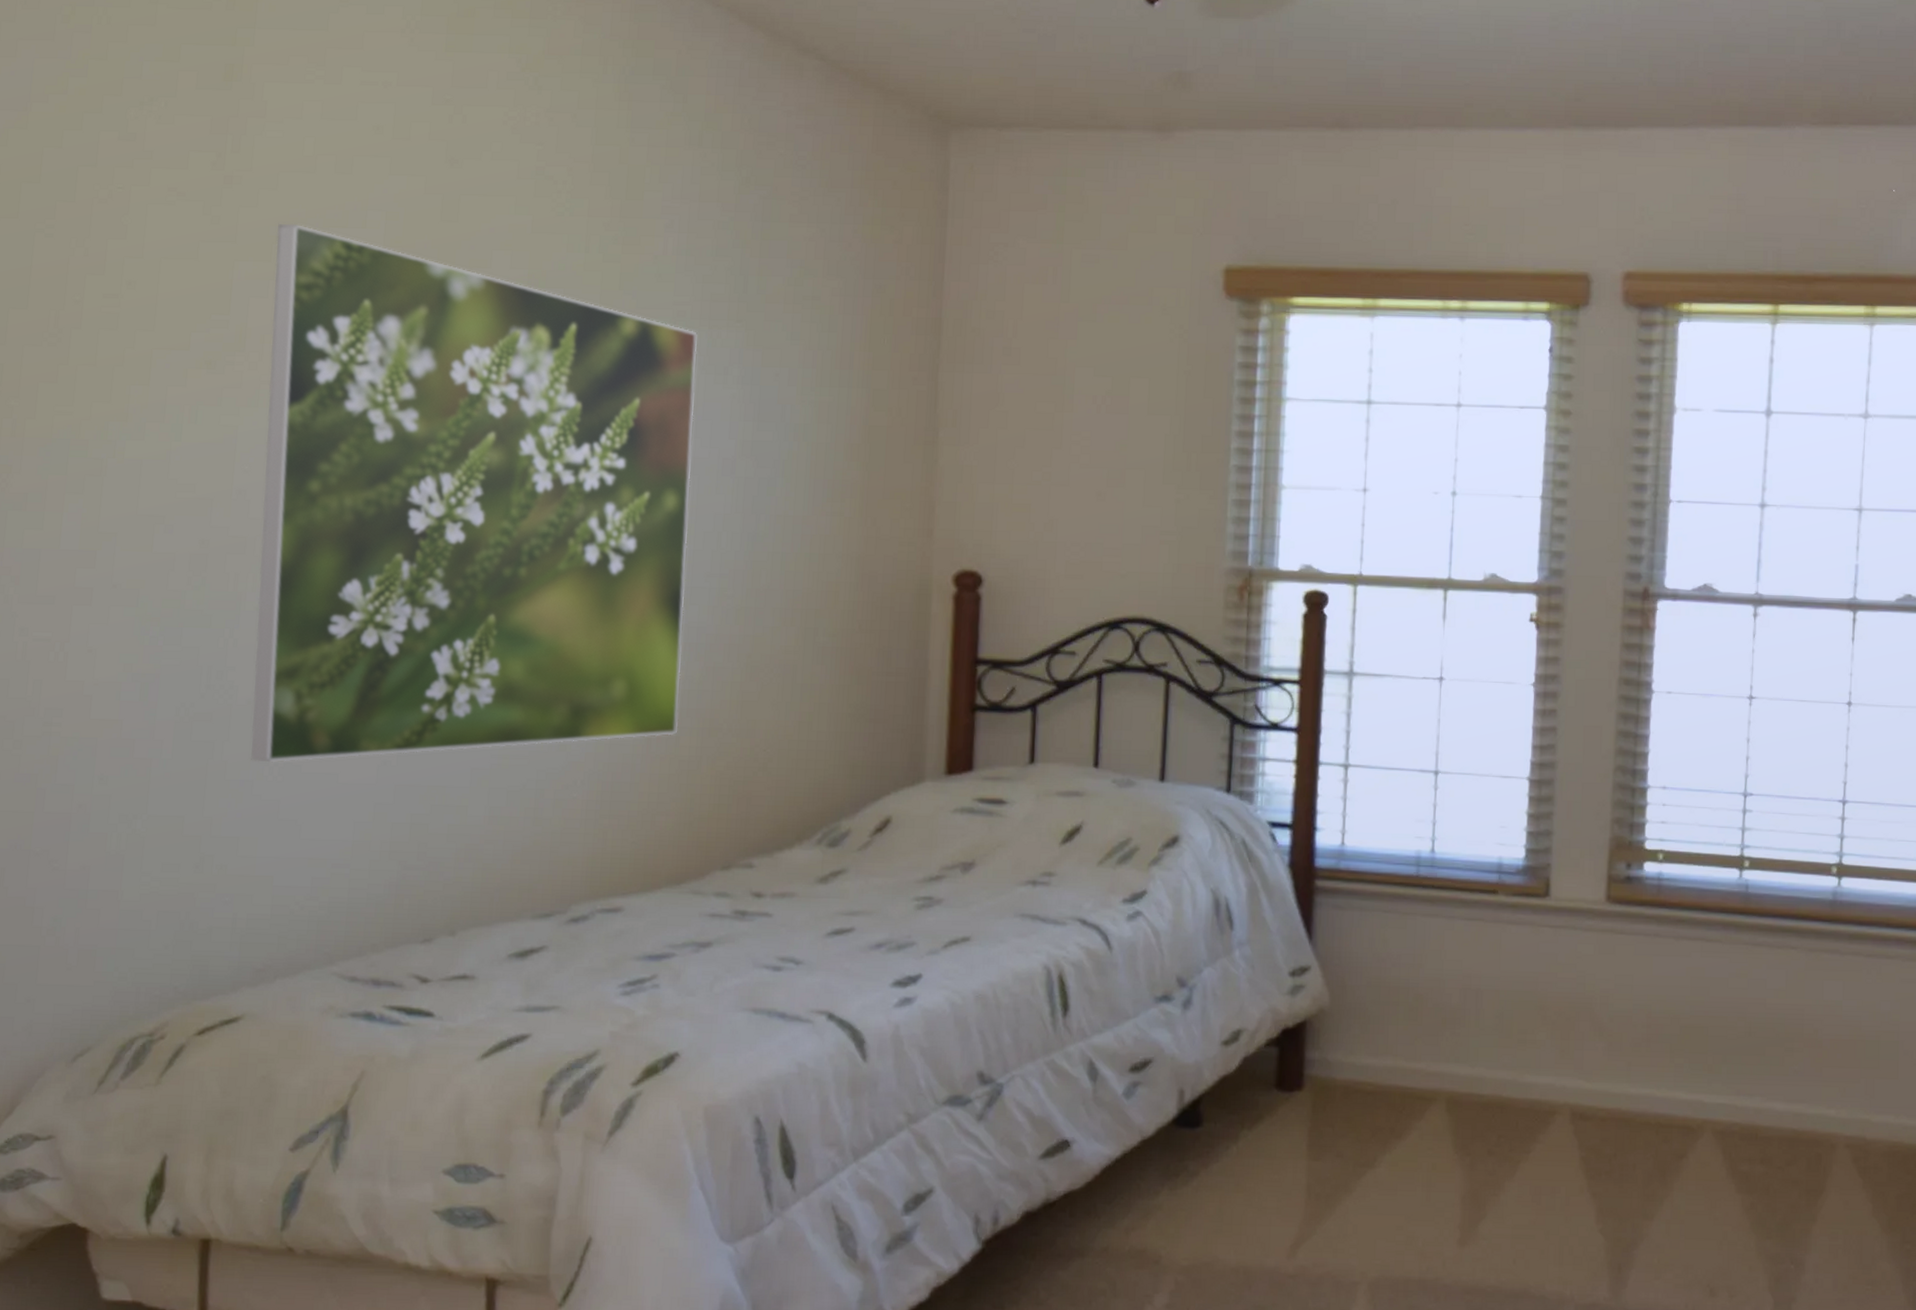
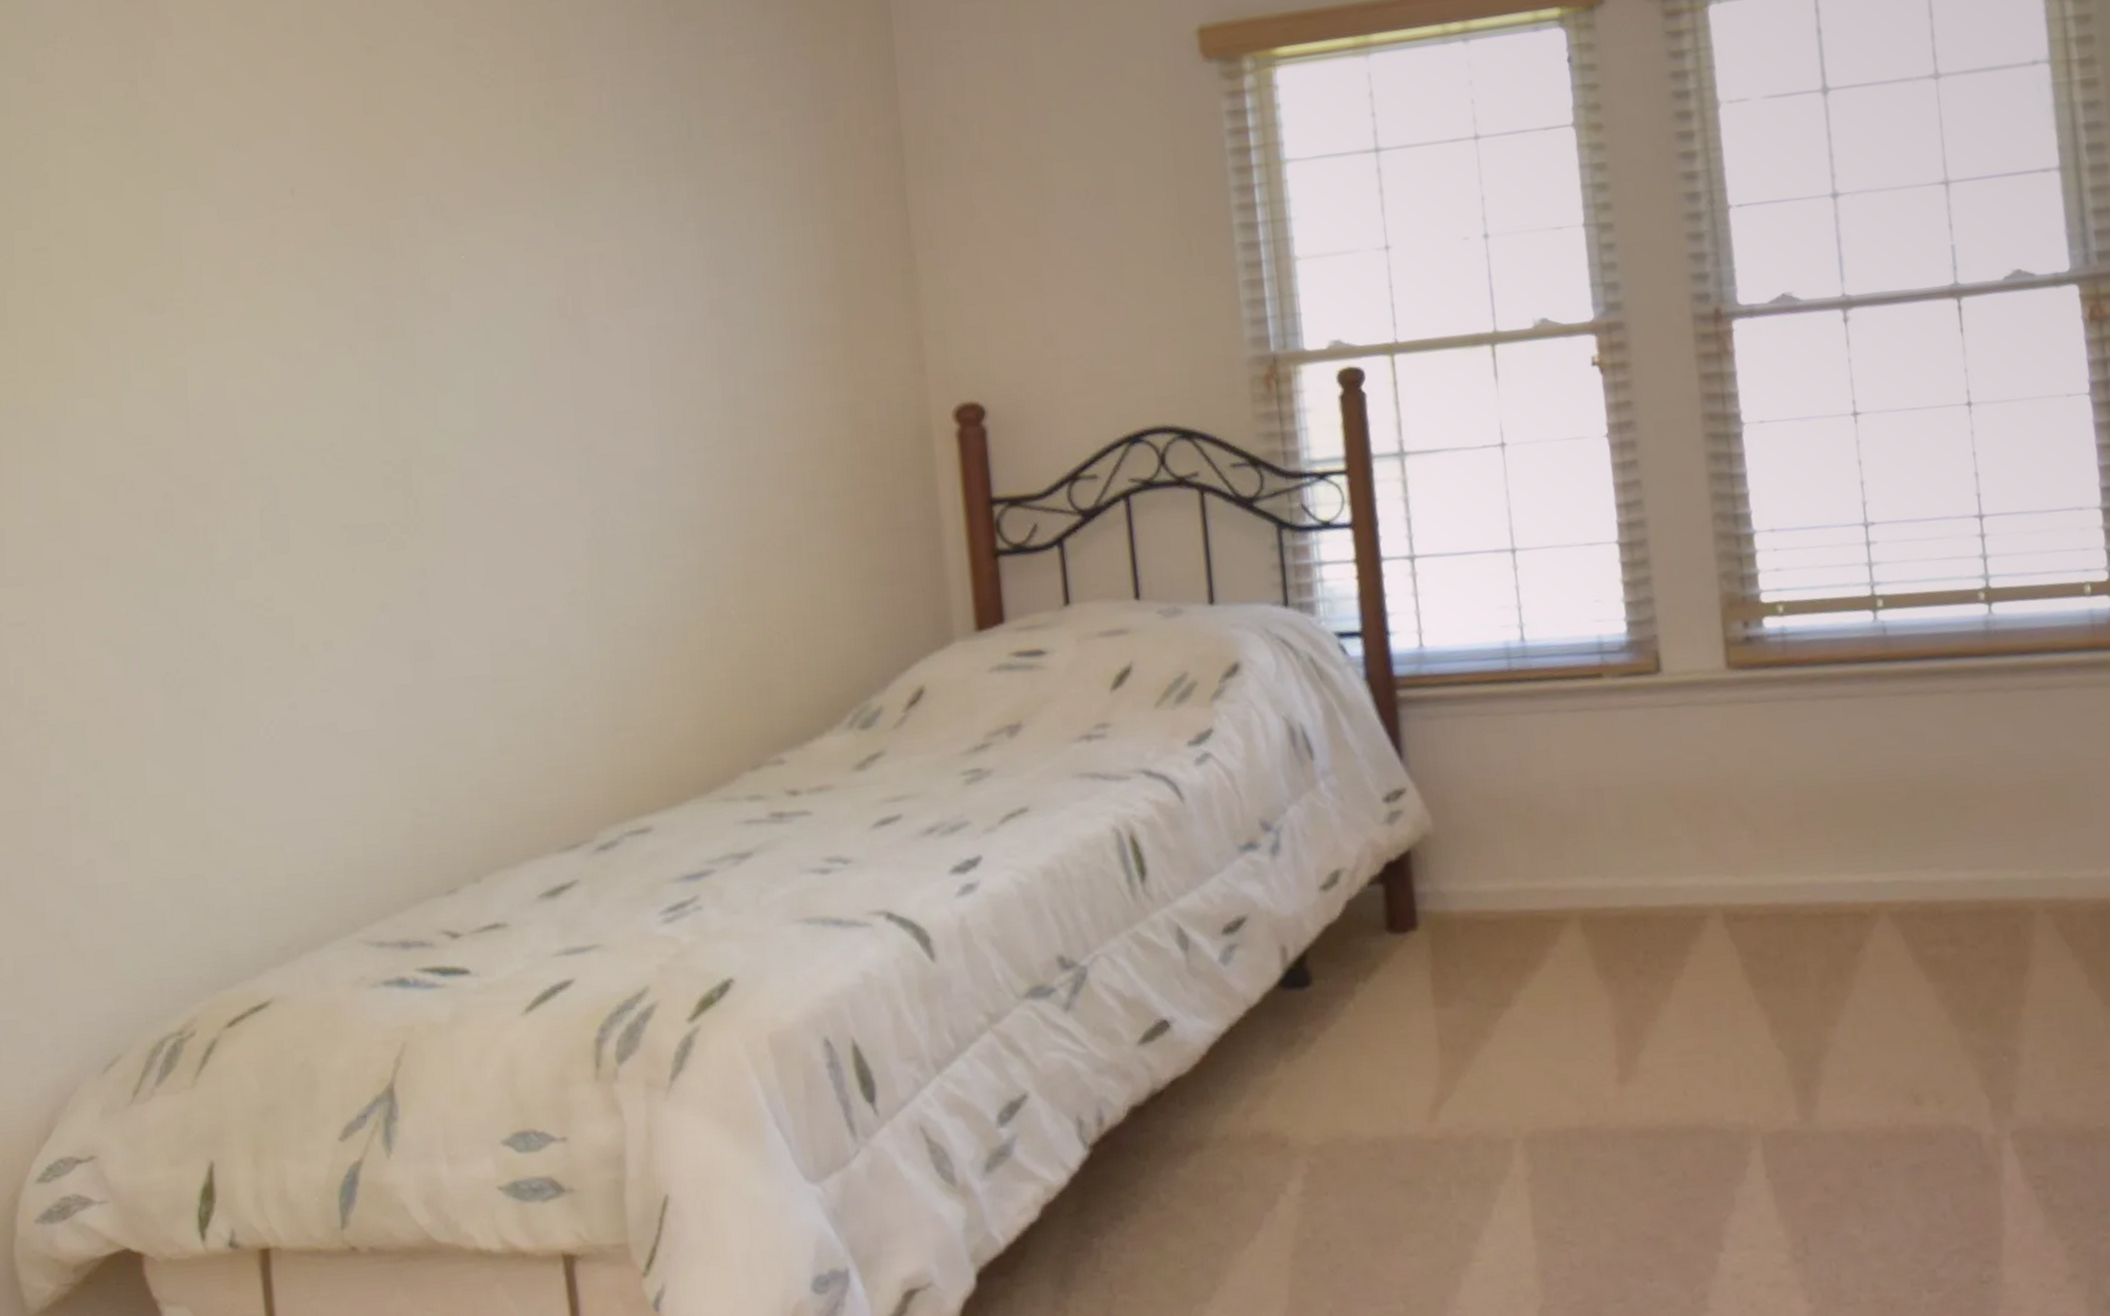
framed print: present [250,223,697,763] -> none [199,141,683,723]

